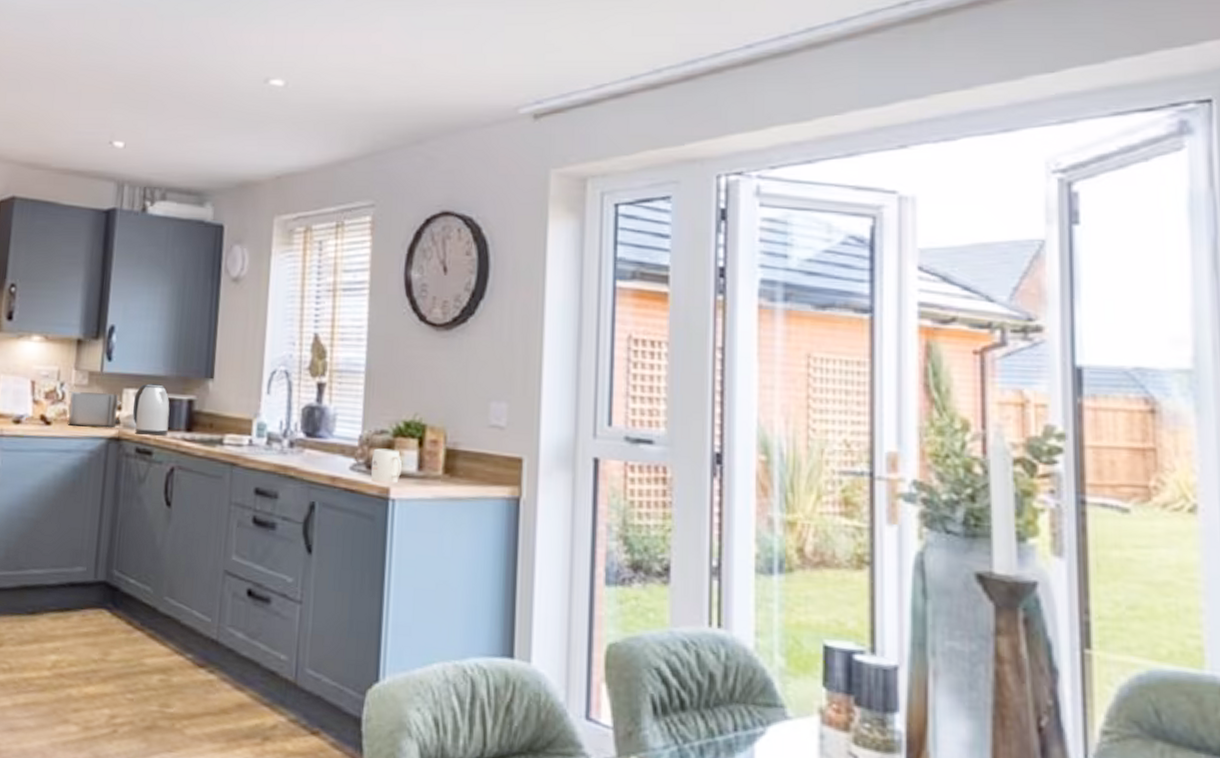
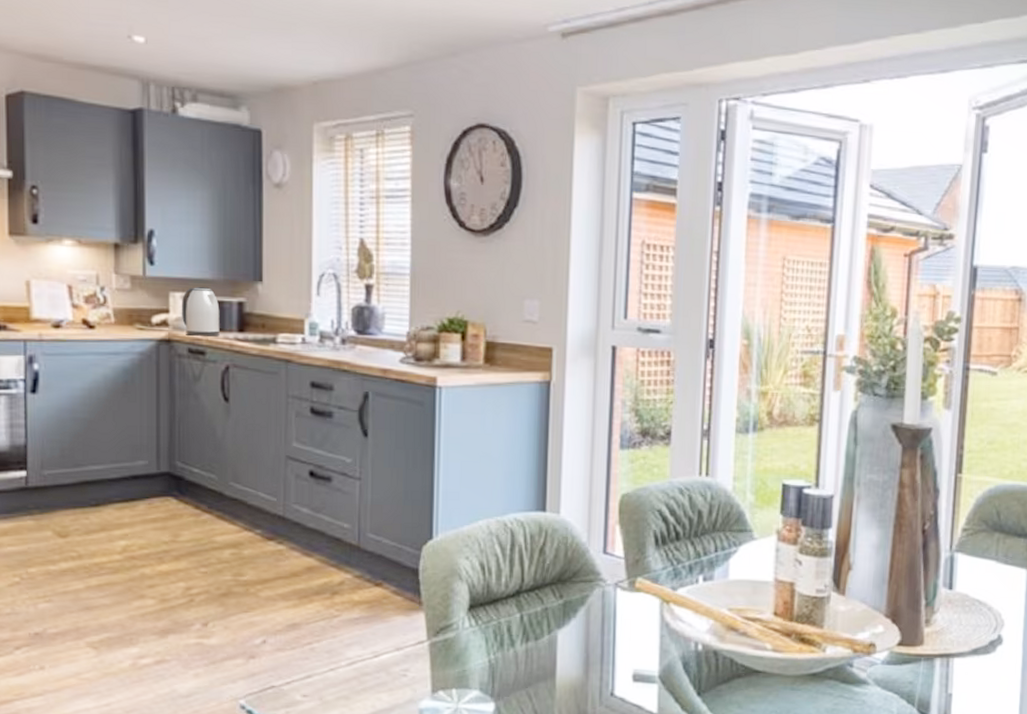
toaster: present [67,391,121,428] -> none [112,295,168,331]
mug: present [371,448,403,484] -> none [419,343,448,374]

